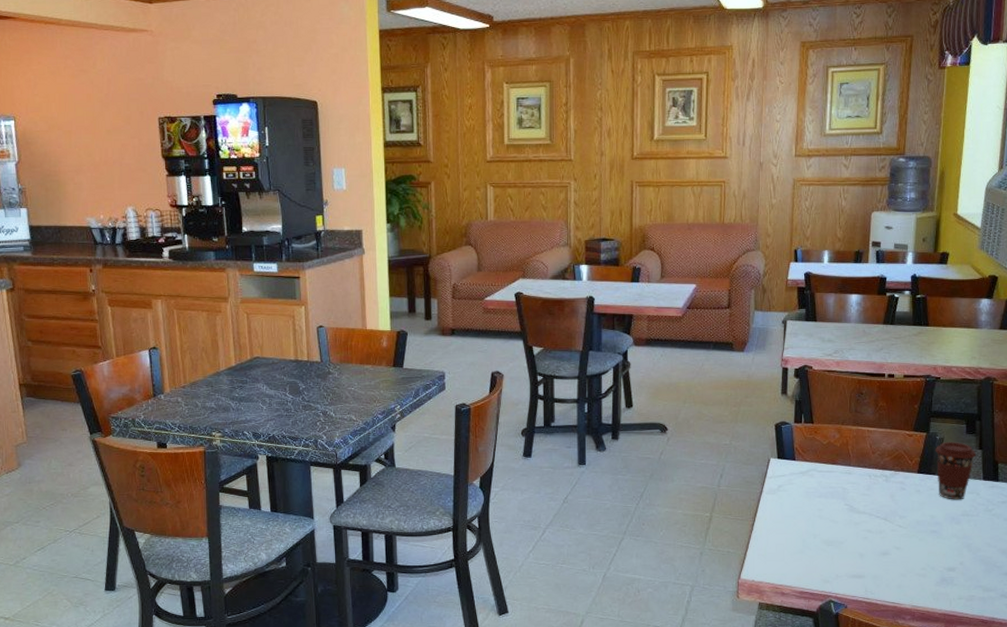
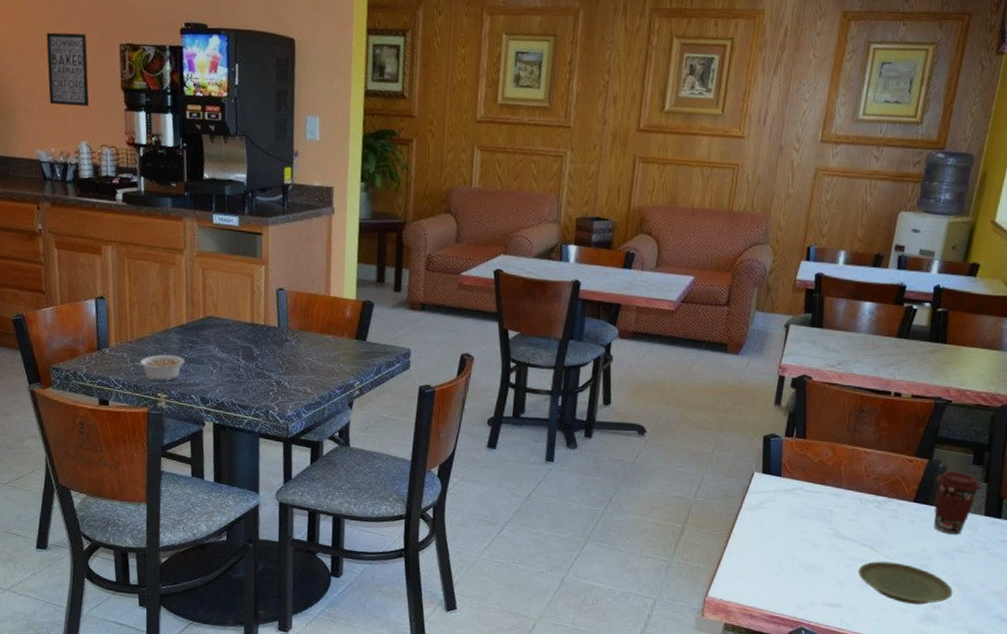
wall art: none [90,110,134,175] -> present [46,32,90,106]
legume: none [189,396,236,422] -> present [134,354,185,382]
plate: none [875,531,964,568] -> present [857,561,953,605]

